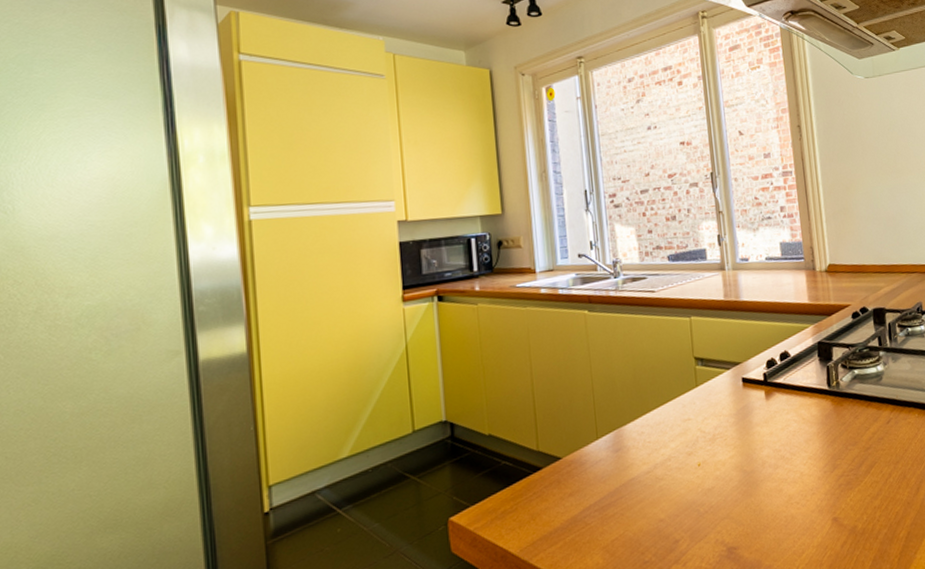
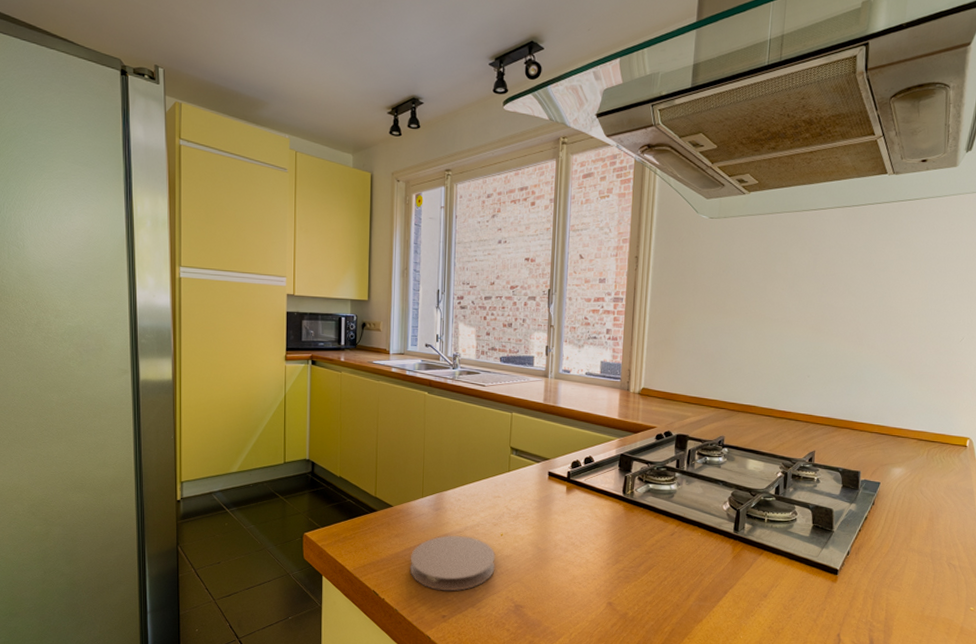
coaster: none [591,475,697,553] -> present [410,535,496,591]

